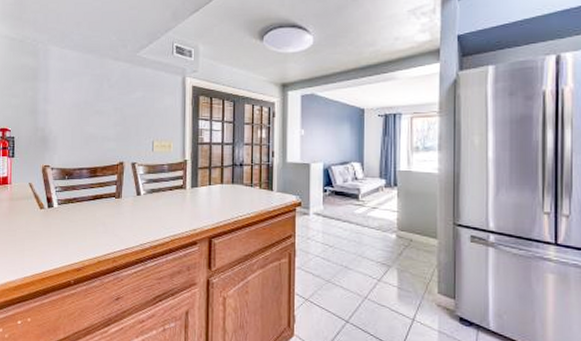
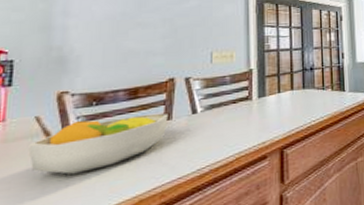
fruit bowl: none [26,191,119,232] -> present [28,113,168,174]

